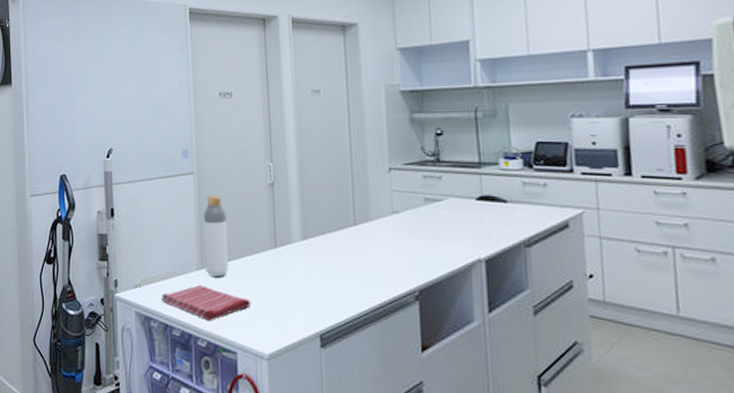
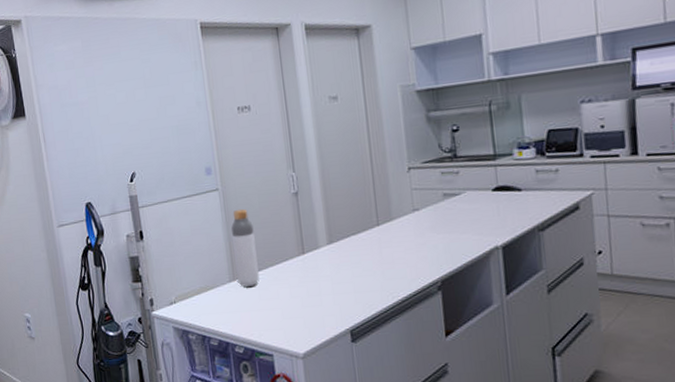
dish towel: present [161,284,251,320] -> none [196,295,284,328]

